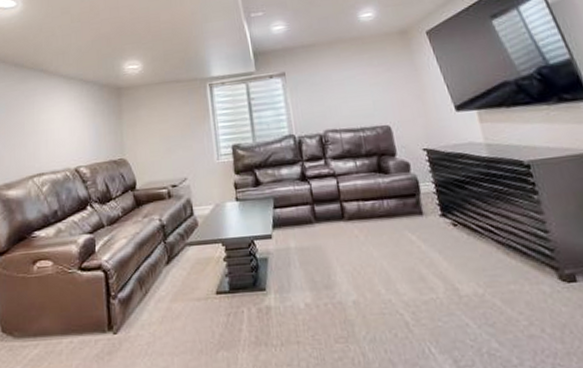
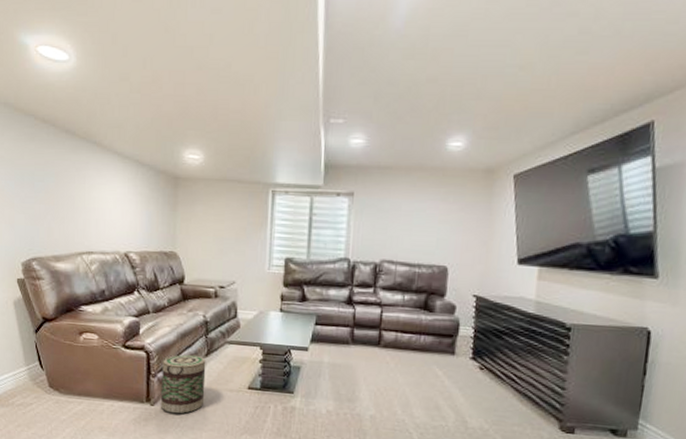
basket: none [122,264,172,340] -> present [160,354,206,414]

